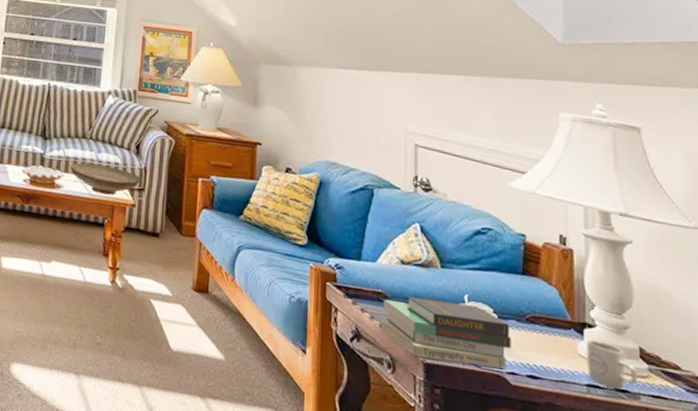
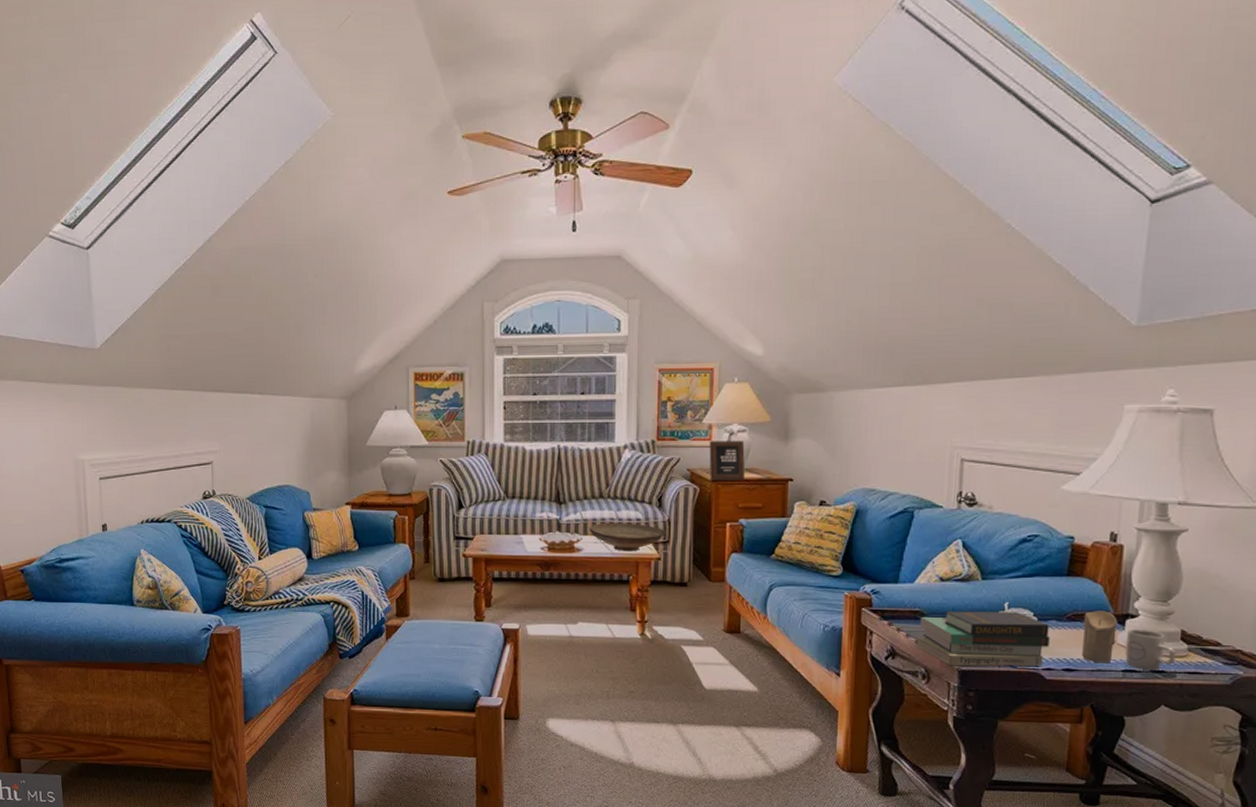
picture frame: none [185,97,218,139] -> present [709,440,746,481]
candle: none [542,315,576,375] -> present [1082,611,1118,663]

